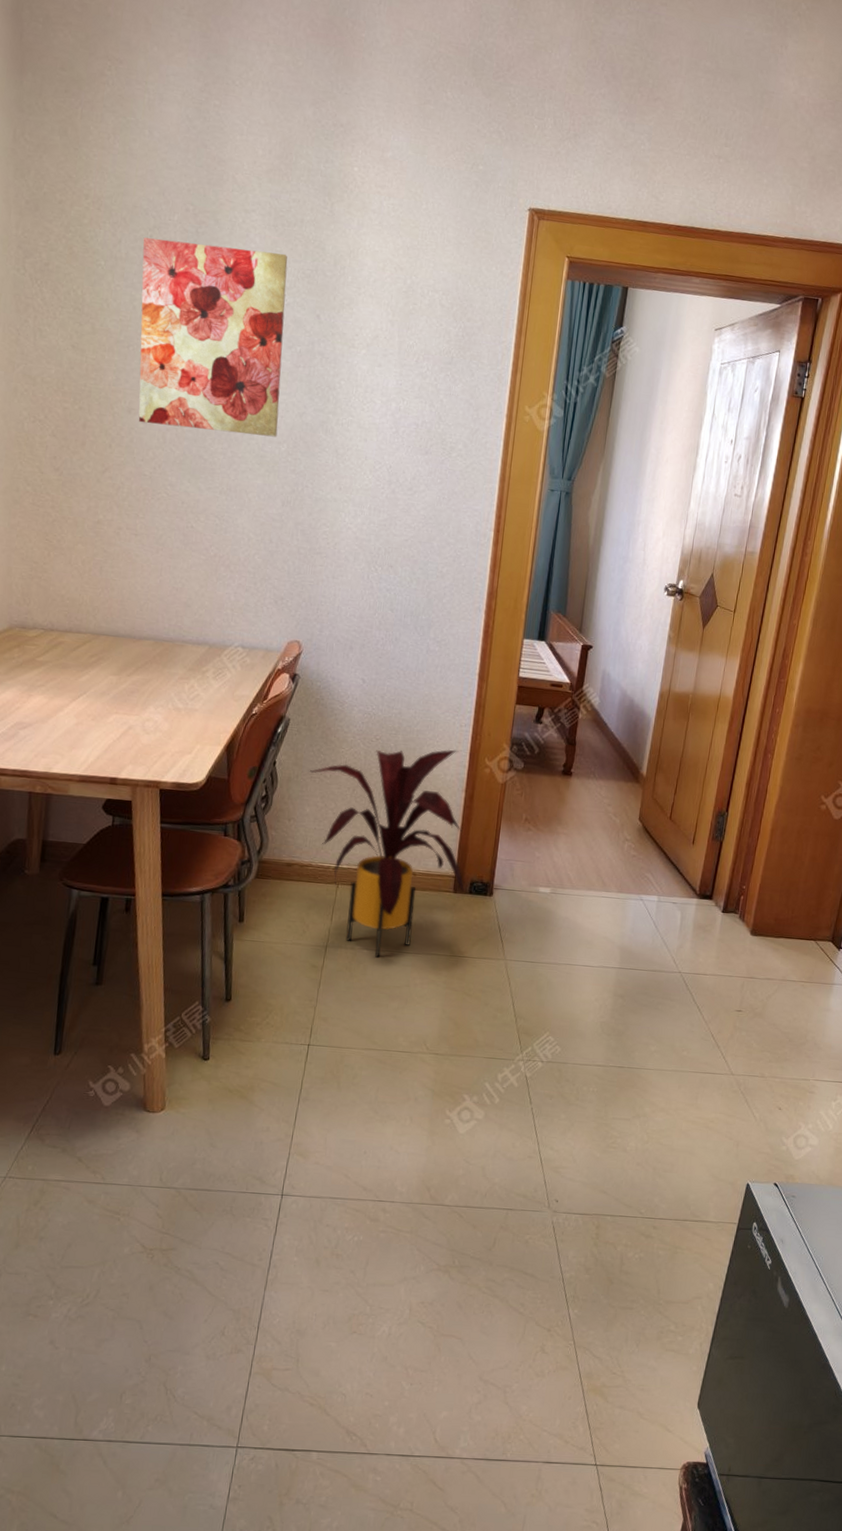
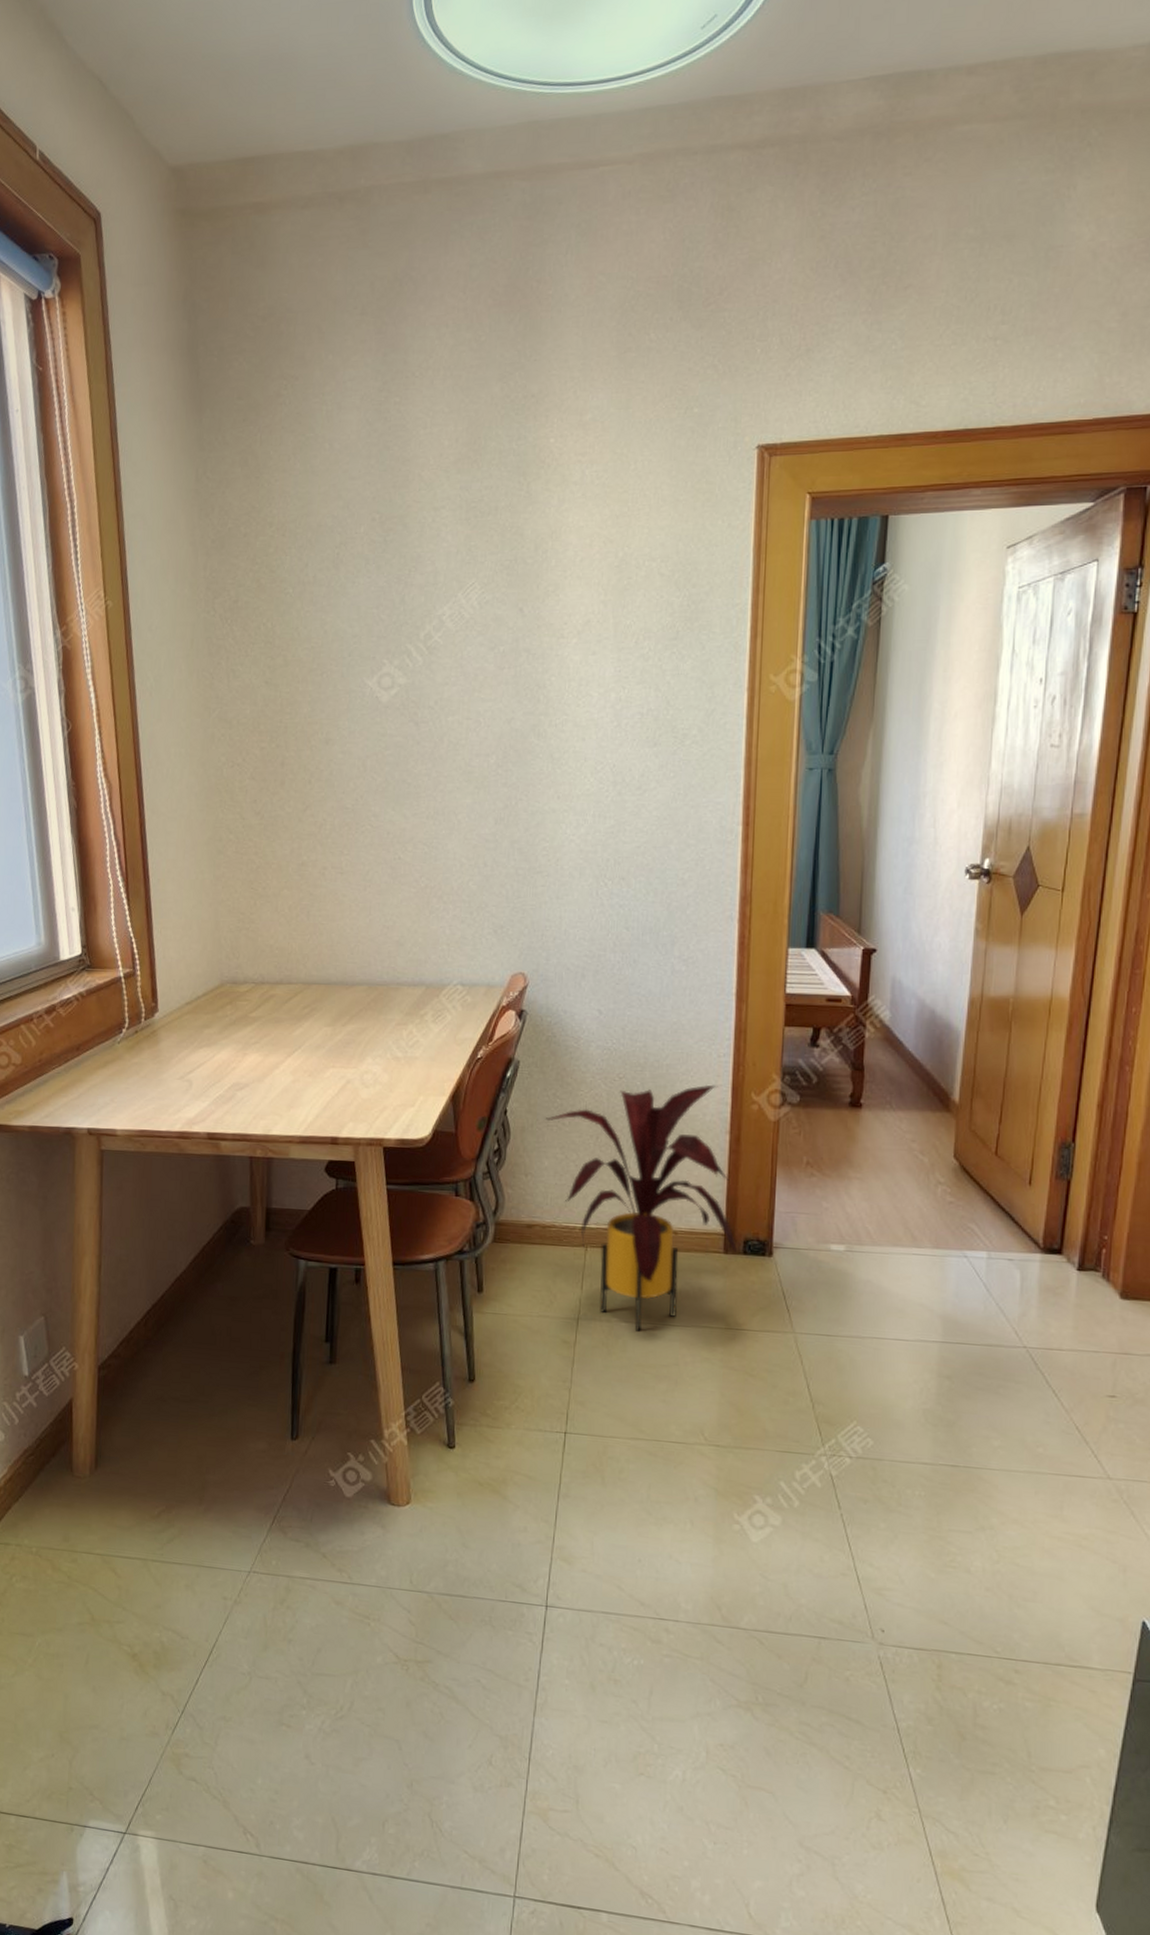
wall art: present [138,237,288,437] -> none [330,547,485,753]

